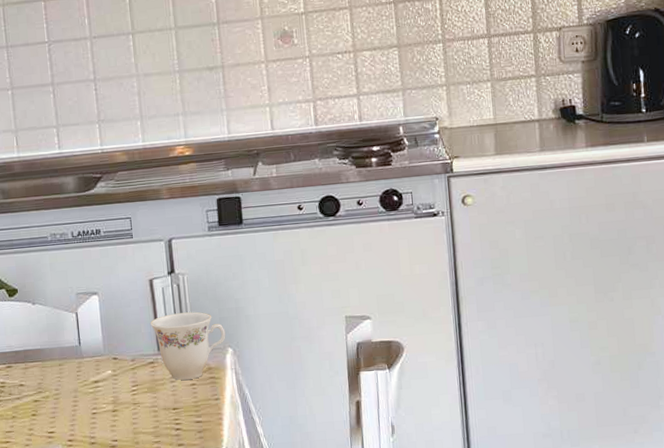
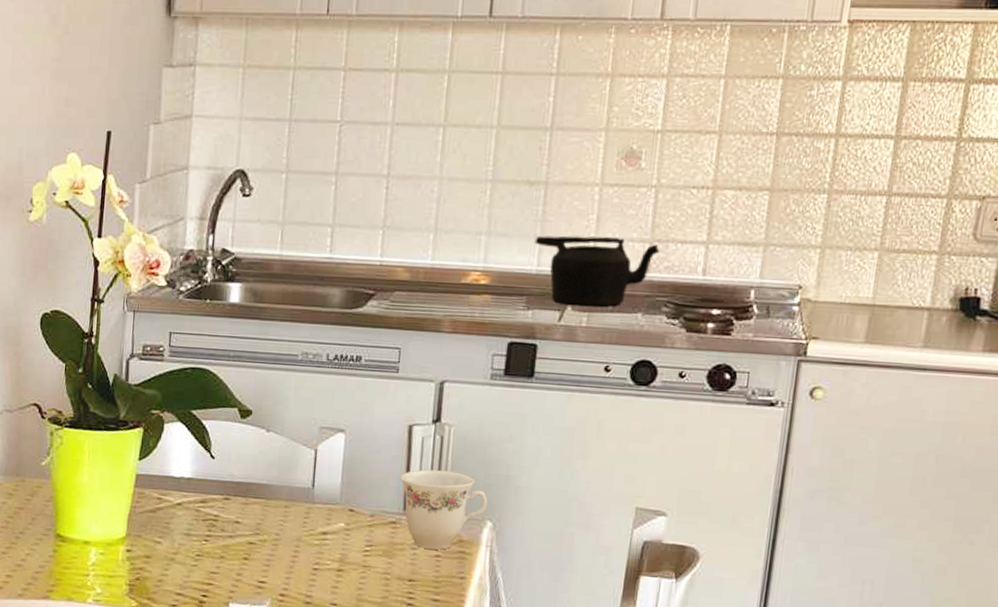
teapot: none [222,101,323,161] -> present [534,235,660,307]

